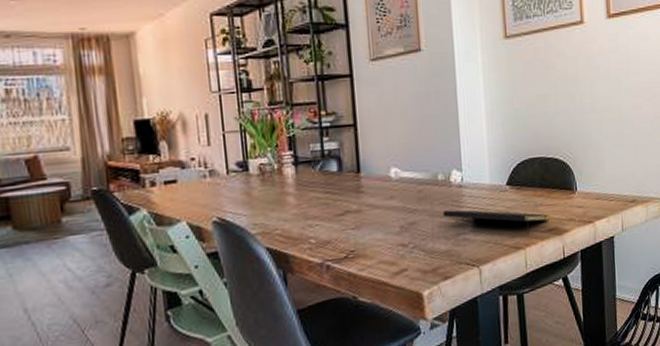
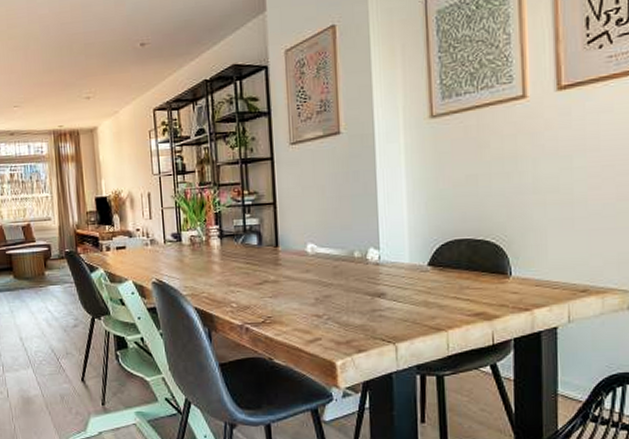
notepad: present [443,209,549,235] -> none [359,286,476,317]

